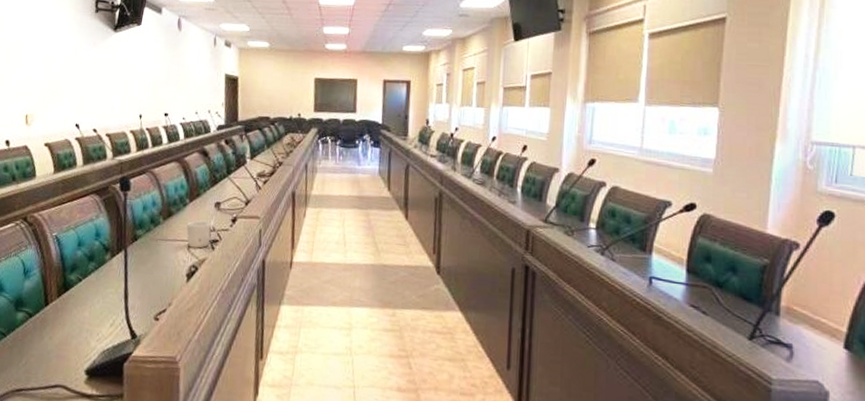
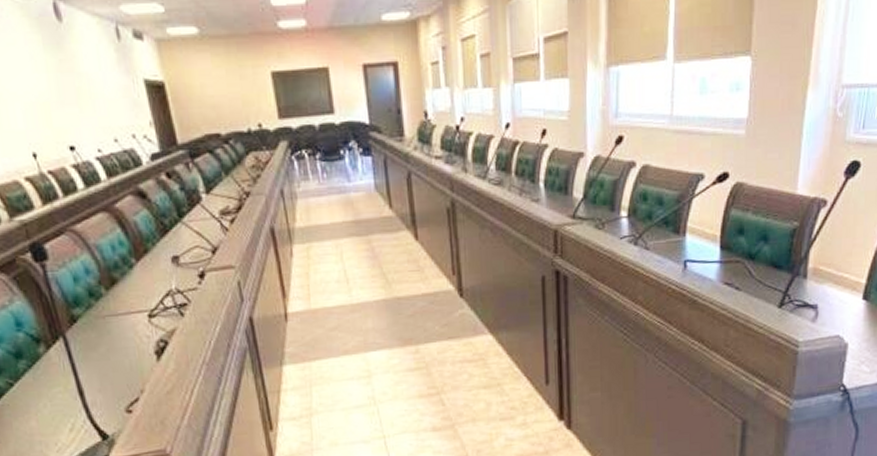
mug: present [186,220,218,249] -> none [140,282,184,319]

